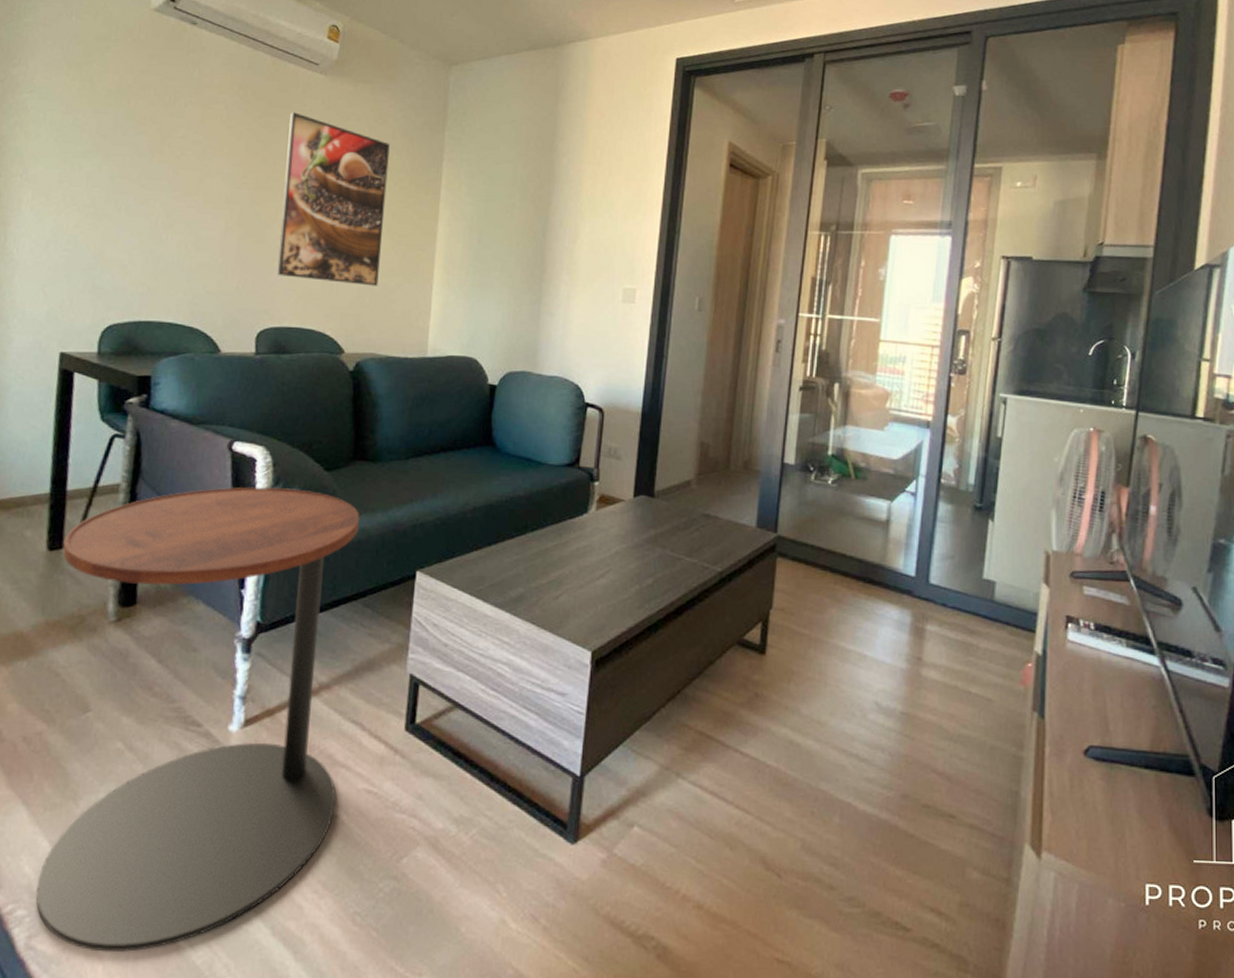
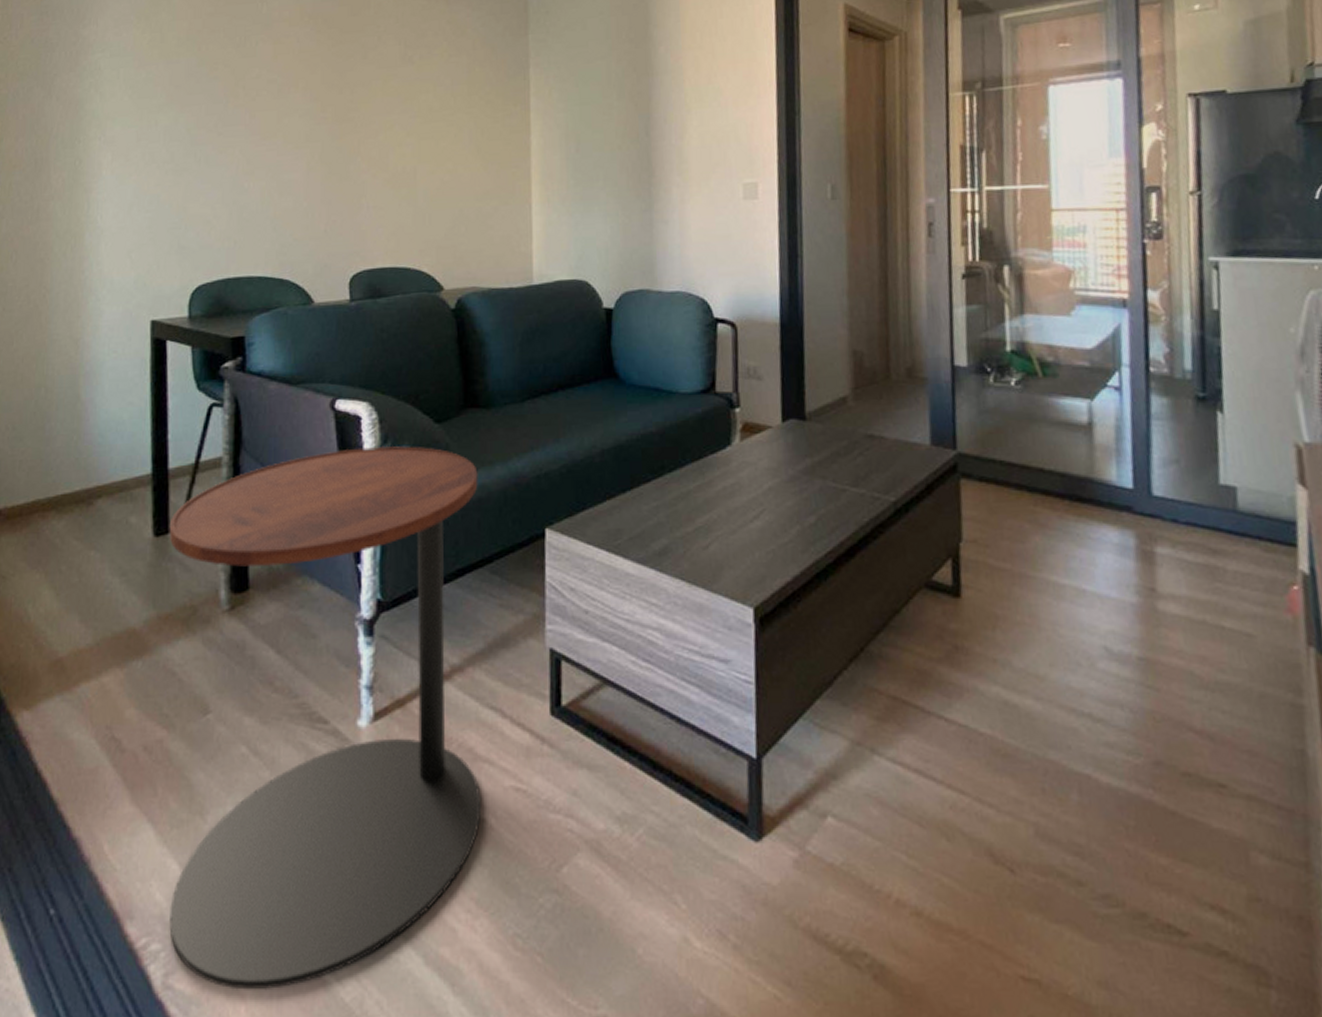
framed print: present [277,112,390,286] -> none [364,35,473,214]

